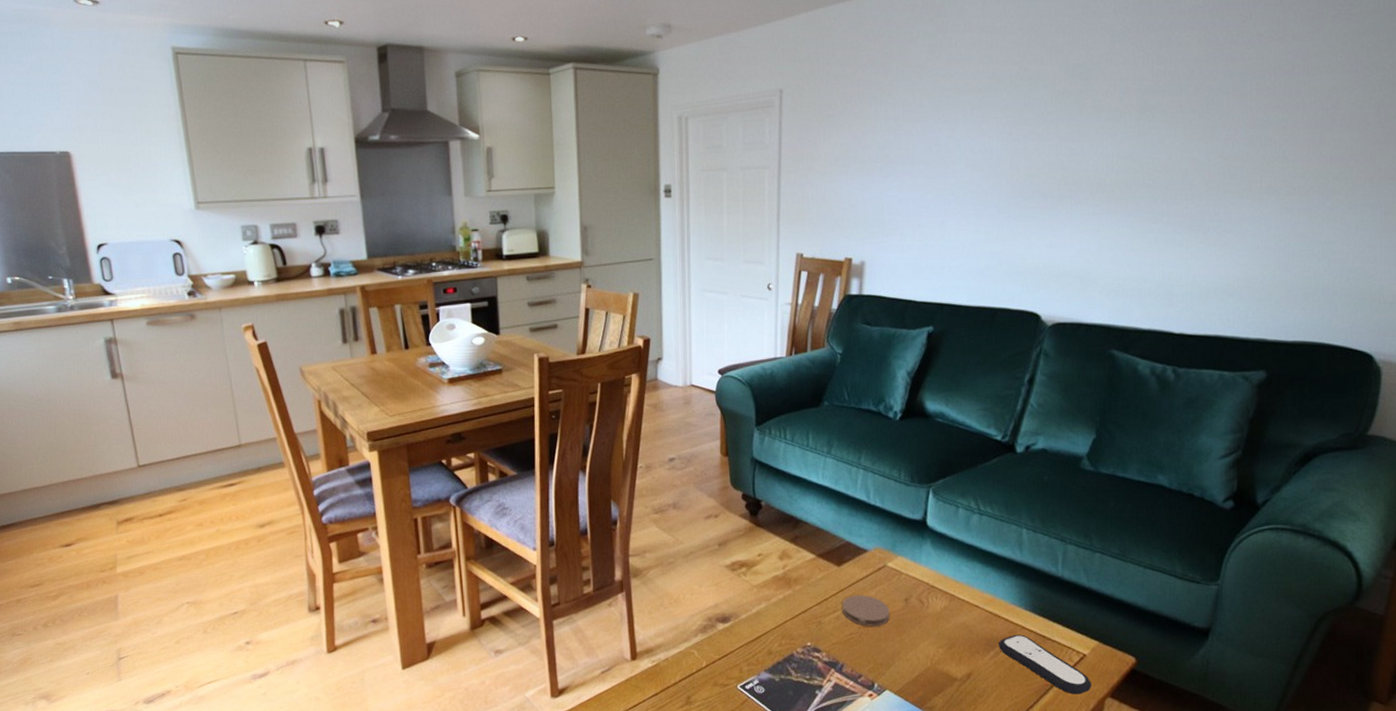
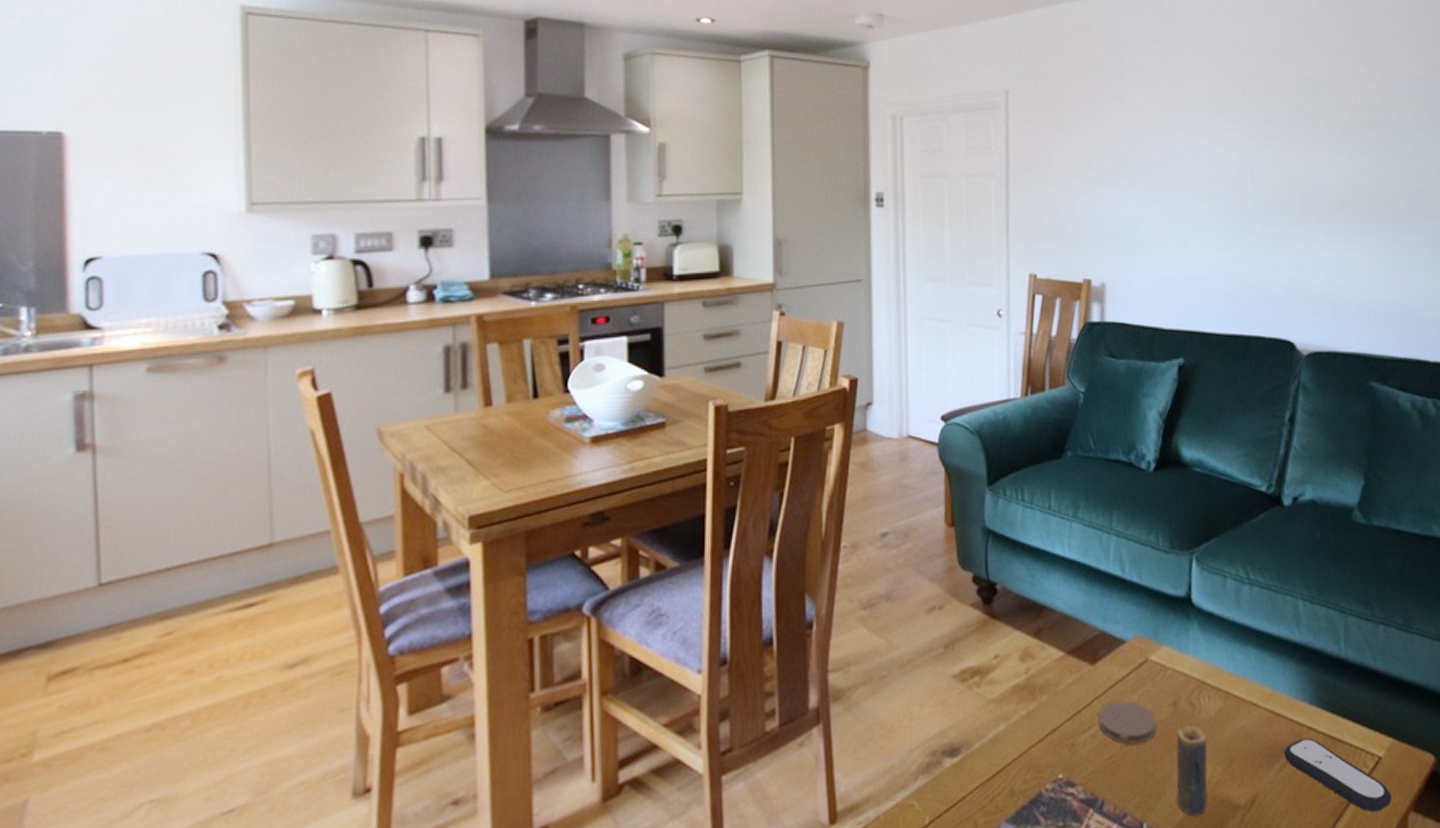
candle: none [904,616,933,681] -> present [1176,724,1208,815]

